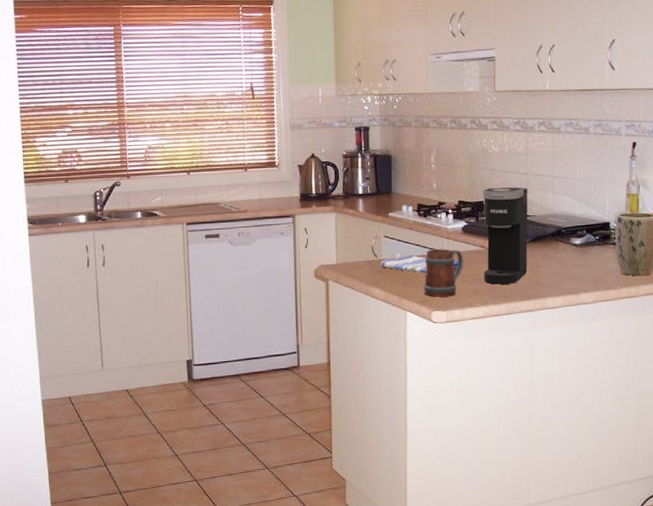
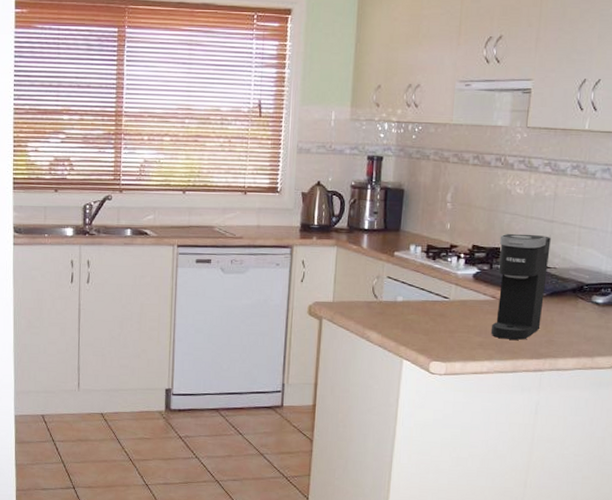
dish towel: present [380,254,459,274] -> none [379,298,465,320]
mug: present [423,249,464,297] -> none [424,295,472,347]

